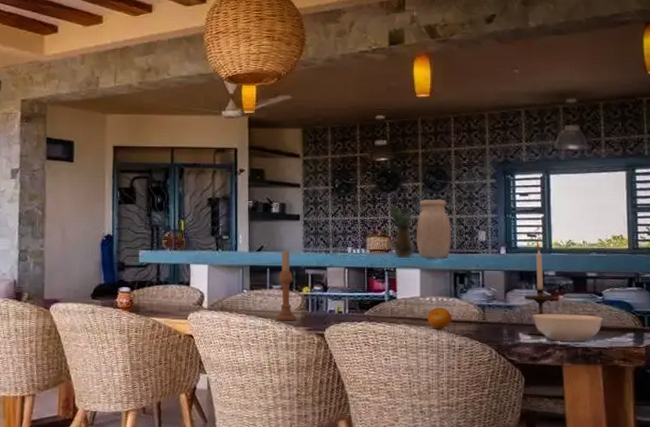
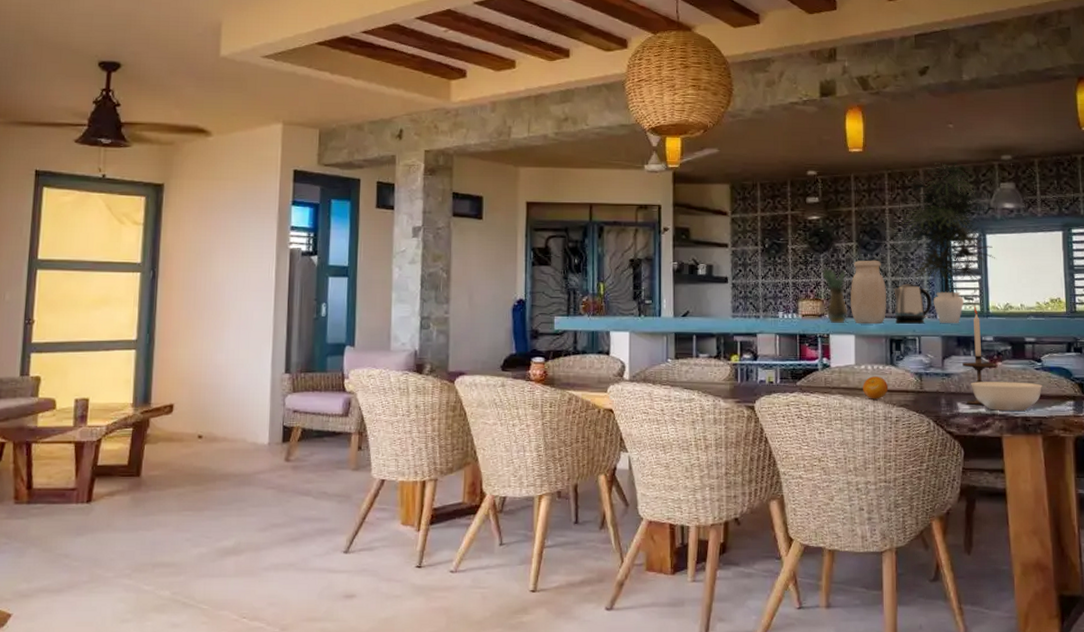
candlestick: present [276,251,296,321] -> none [703,316,725,393]
kettle: none [458,221,495,260] -> present [894,284,932,325]
plant: none [467,106,558,260] -> present [901,162,995,324]

